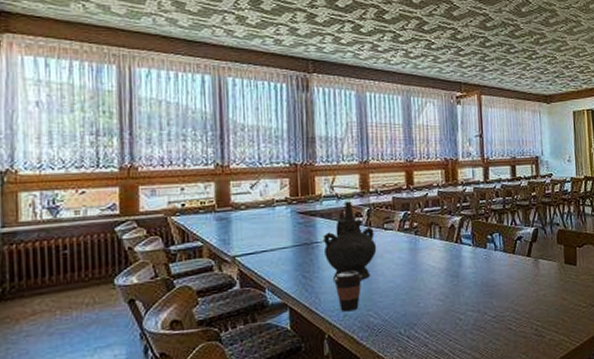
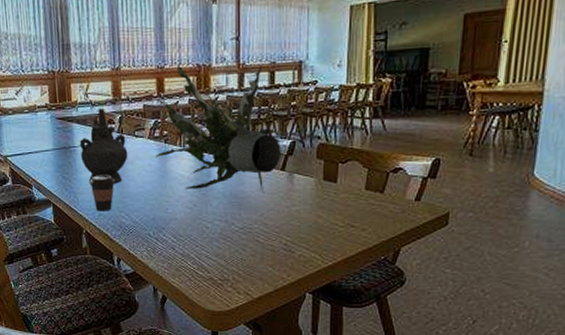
plant: none [406,159,527,281] -> present [156,64,282,193]

